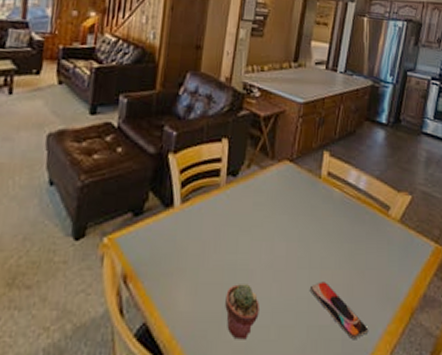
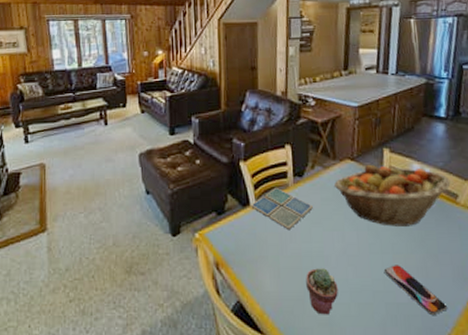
drink coaster: none [174,188,244,239] -> present [251,188,313,231]
fruit basket: none [268,167,385,239] -> present [333,164,451,226]

